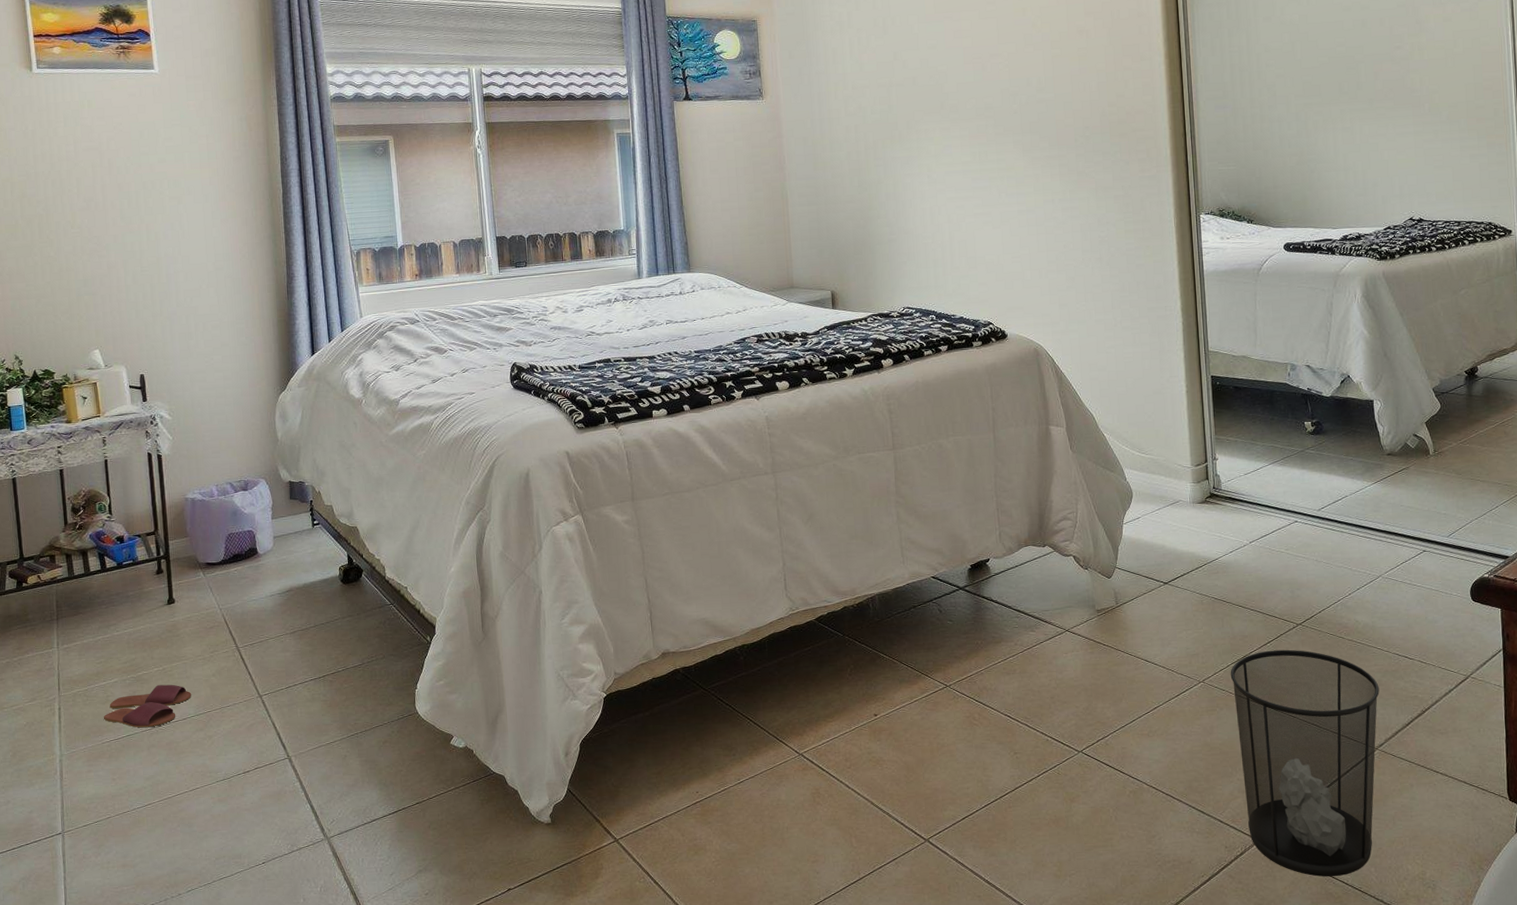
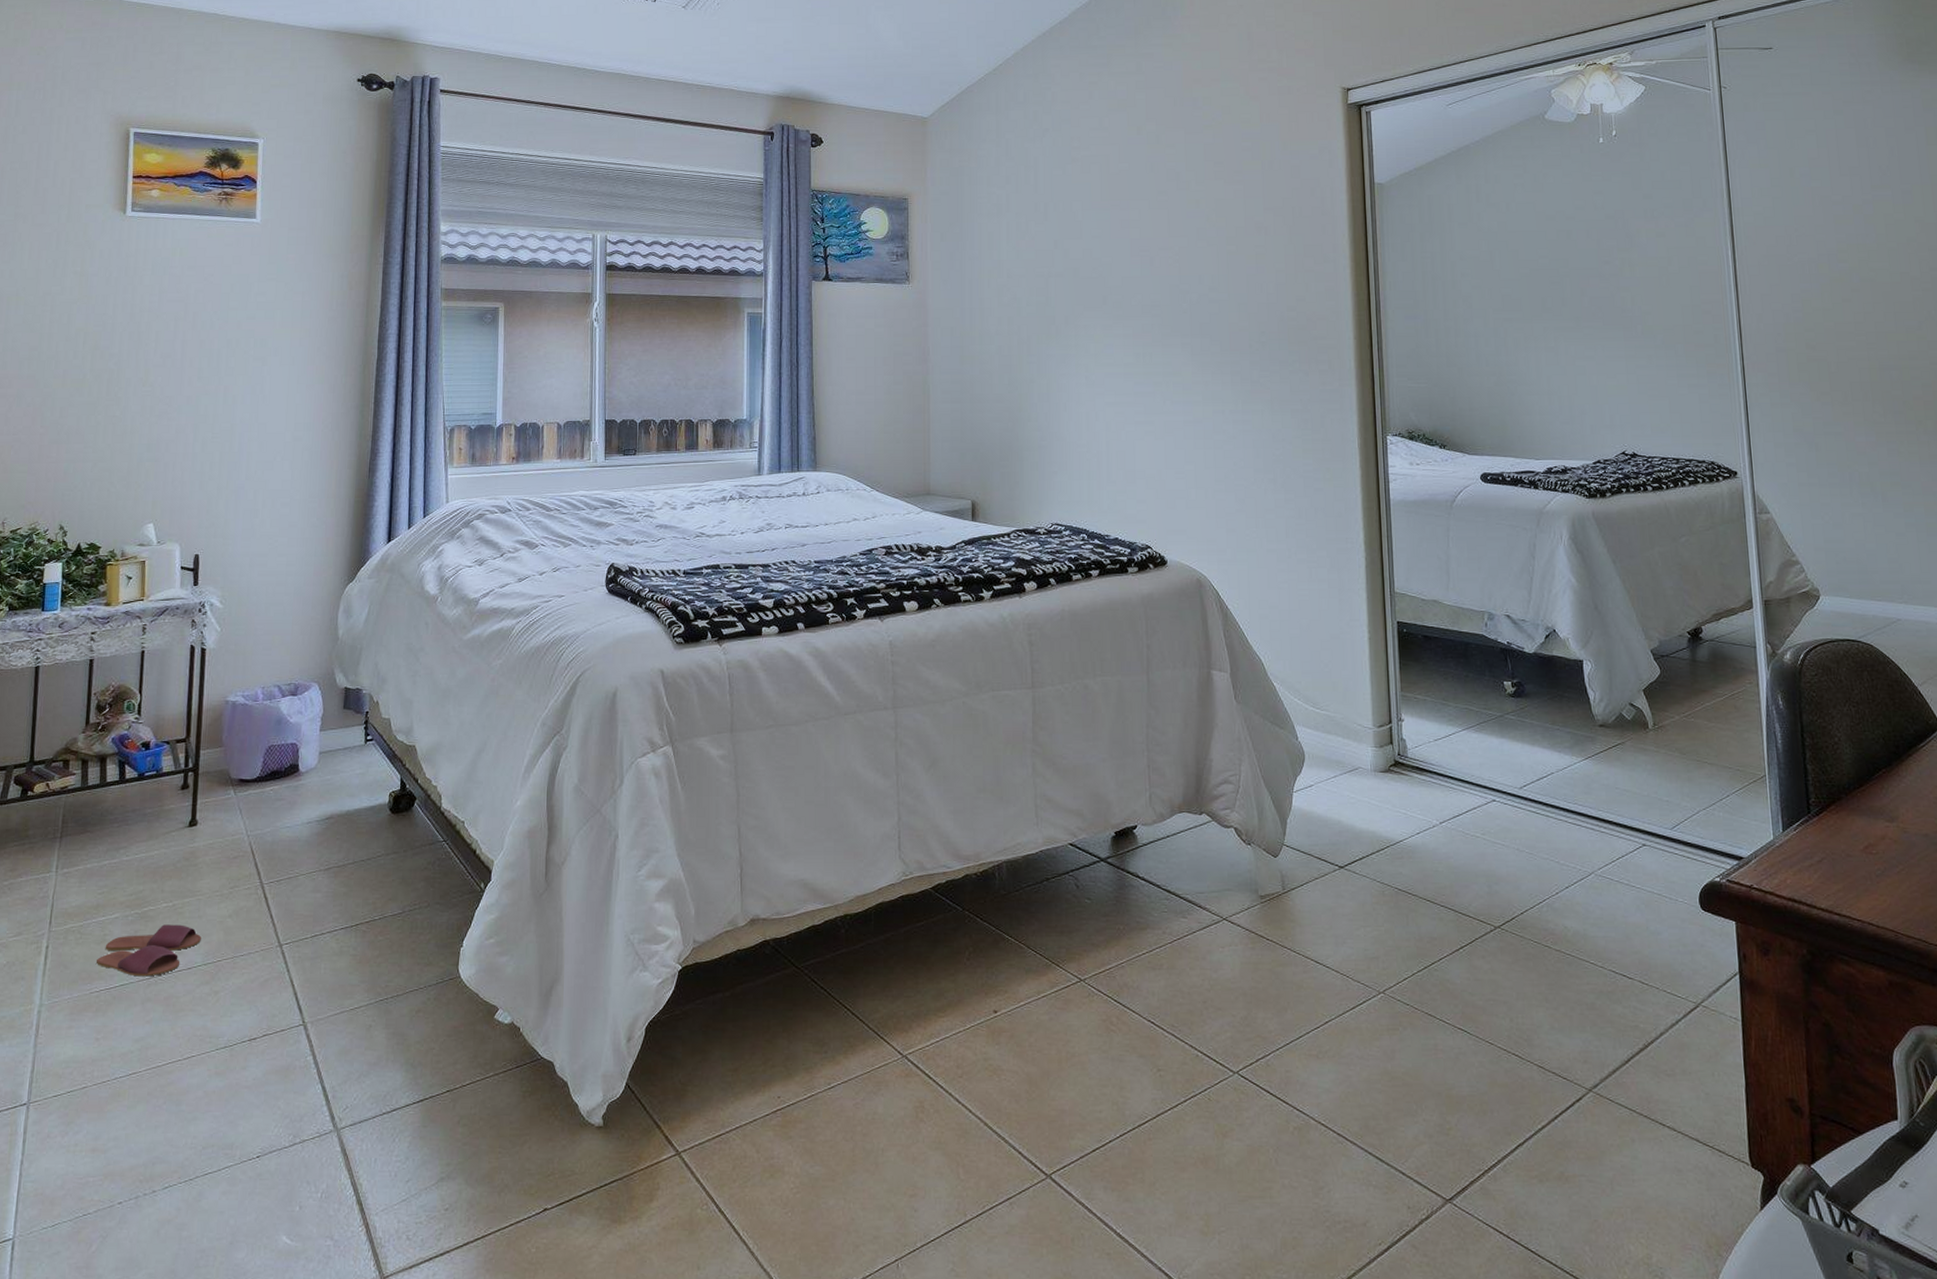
waste bin: present [1230,649,1380,877] -> none [1415,958,1593,1255]

